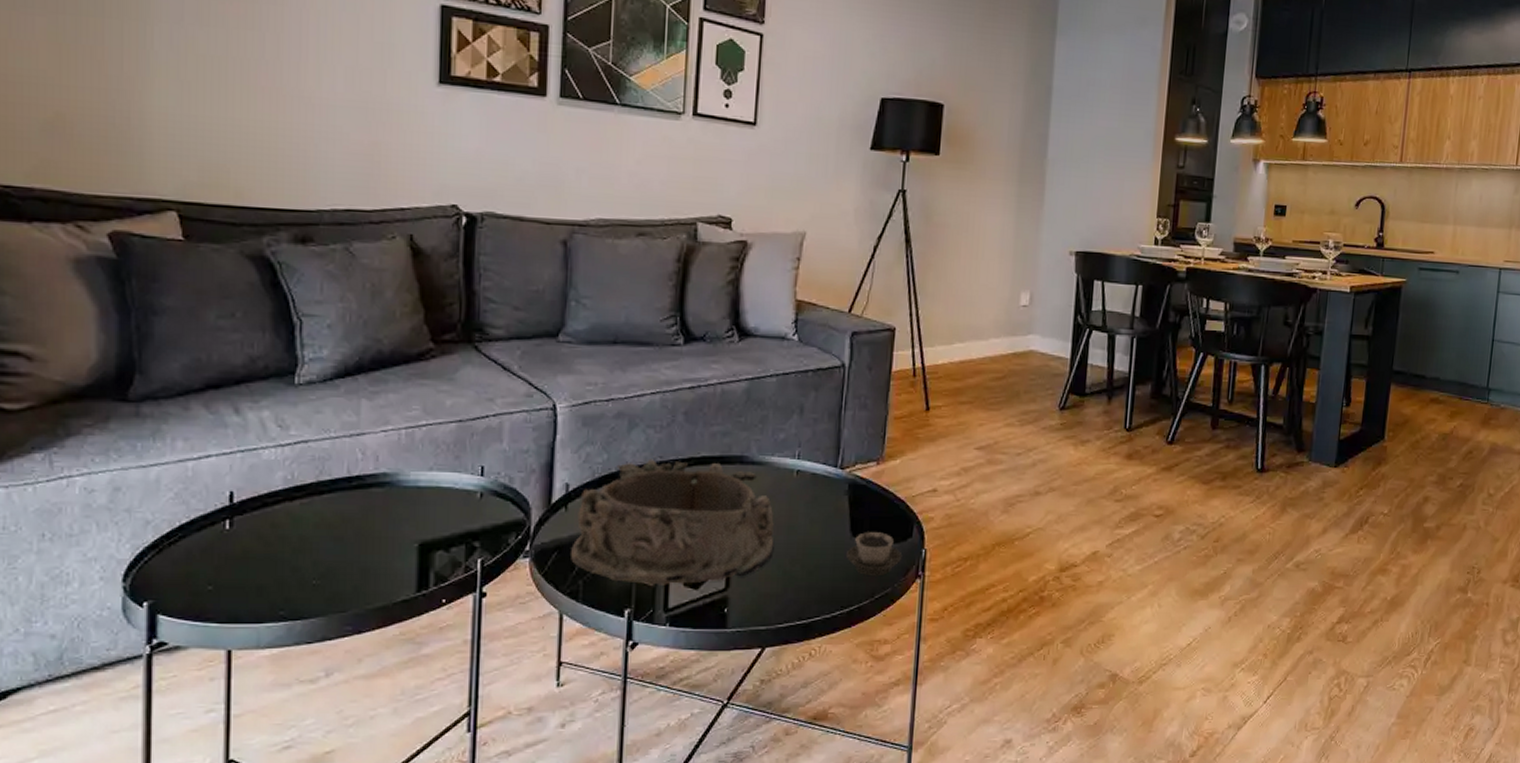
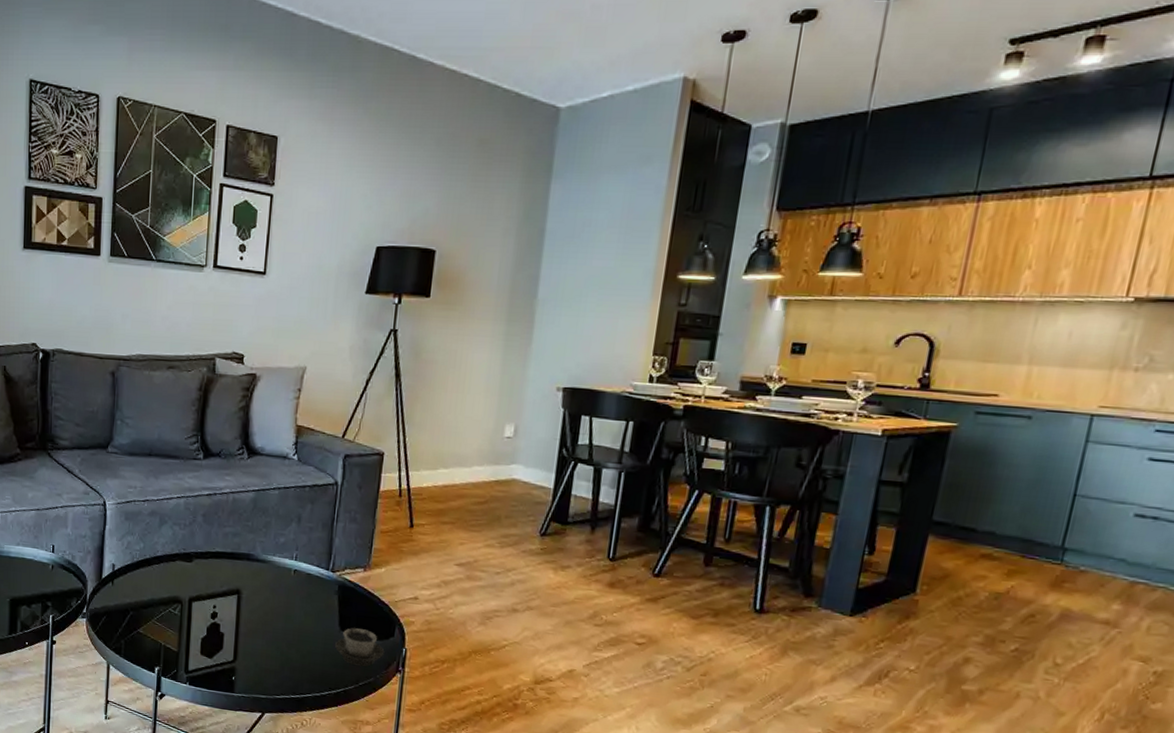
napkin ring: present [571,459,774,585] -> none [116,550,274,654]

